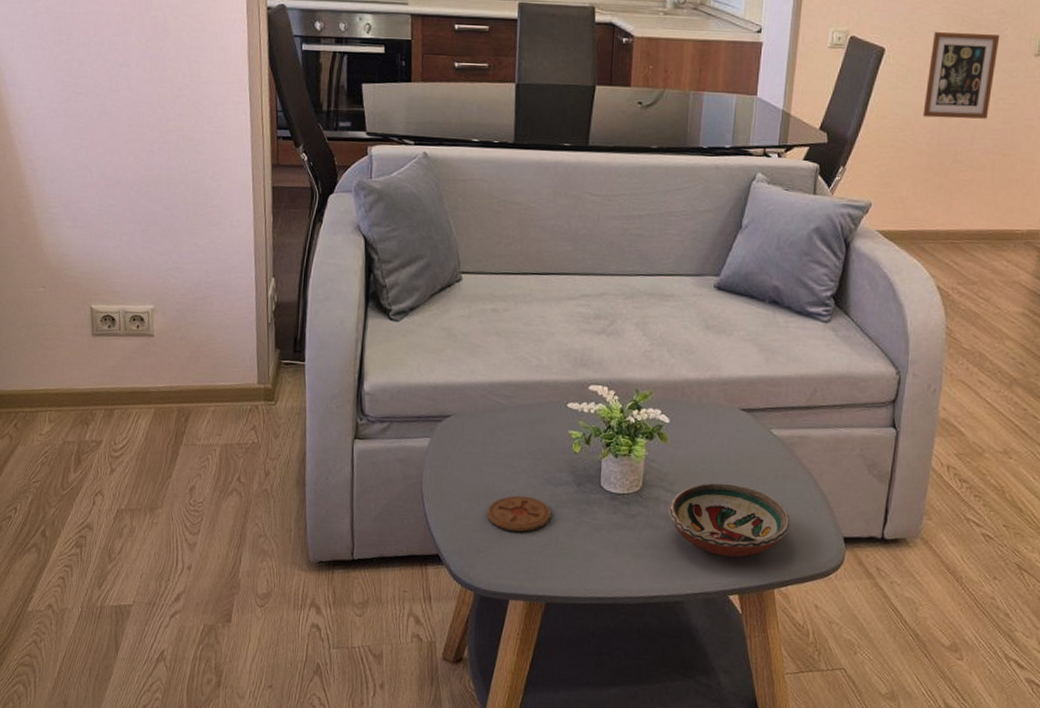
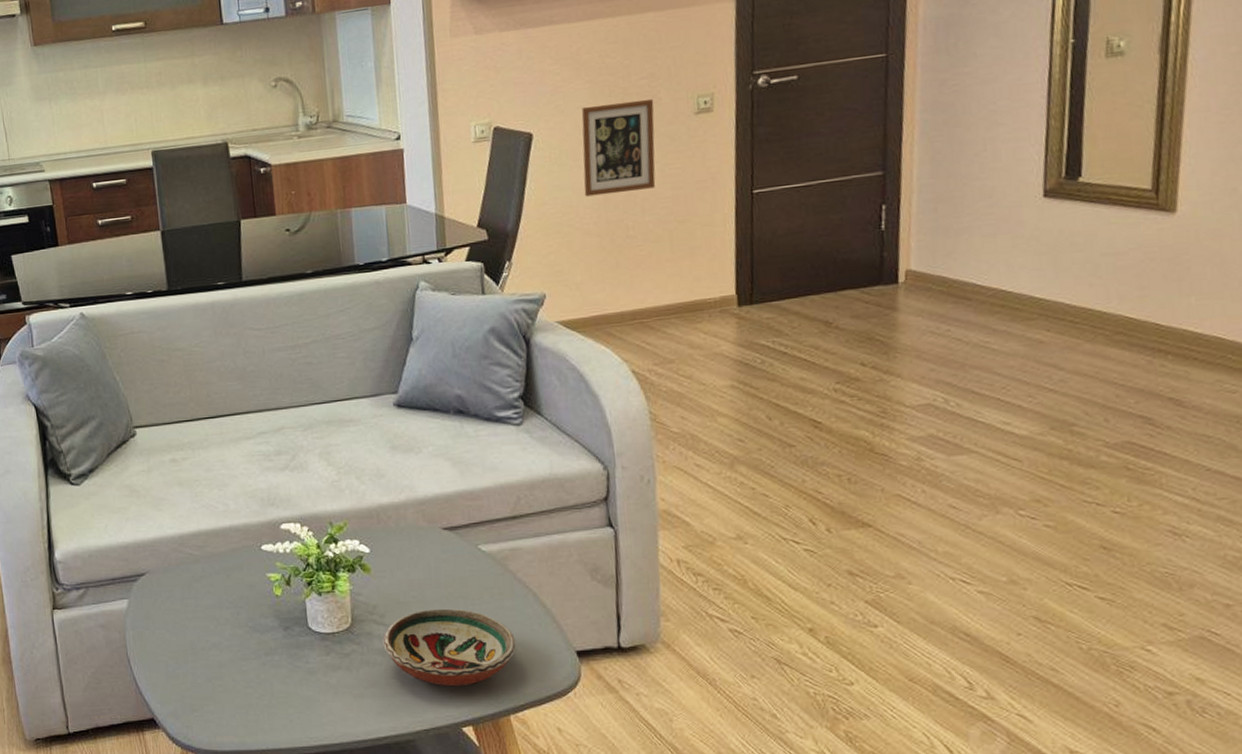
coaster: present [487,495,551,532] -> none [196,647,262,685]

